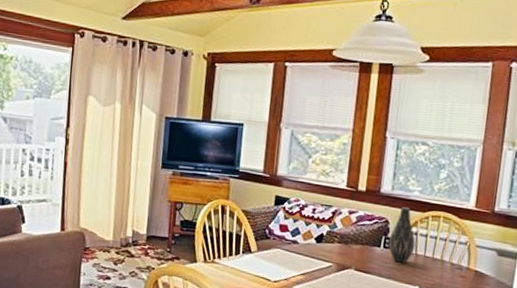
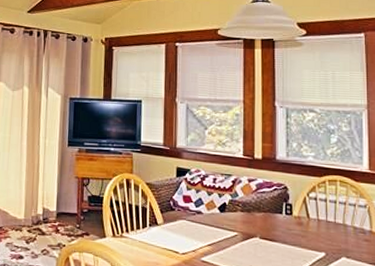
vase: present [388,206,416,264] -> none [290,172,316,229]

